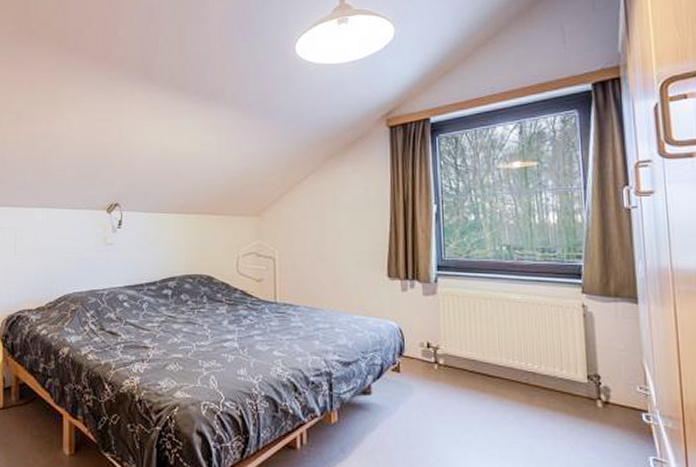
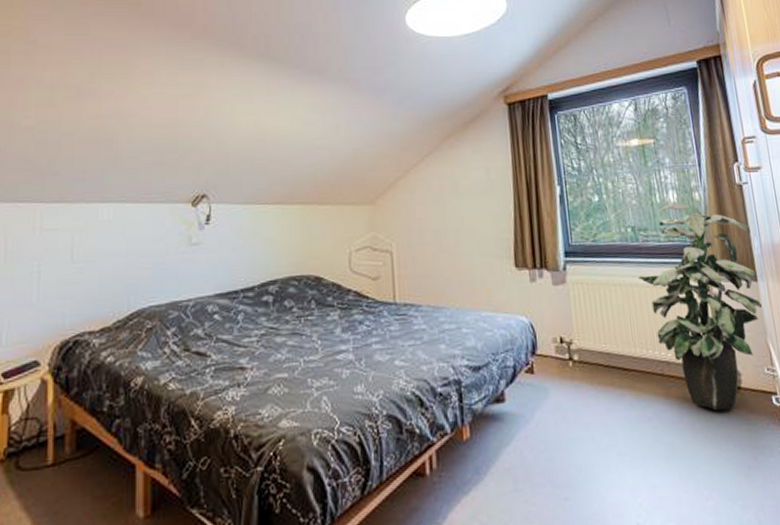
indoor plant: none [509,225,641,422] -> present [637,204,763,411]

